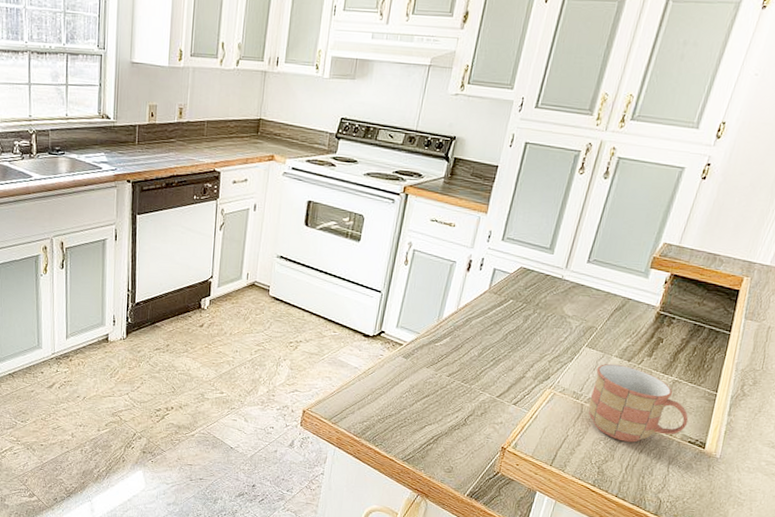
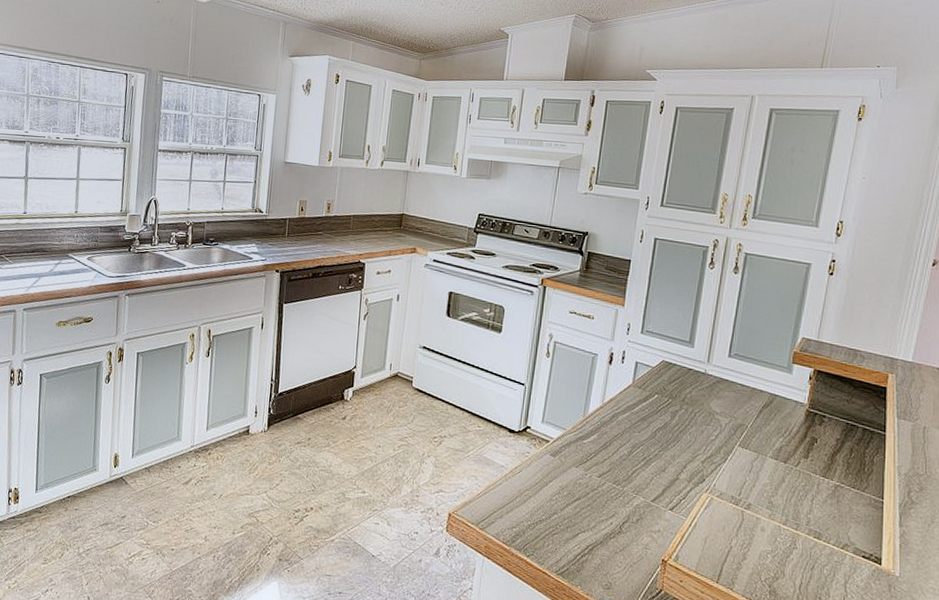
mug: present [588,363,689,443] -> none [749,465,858,557]

